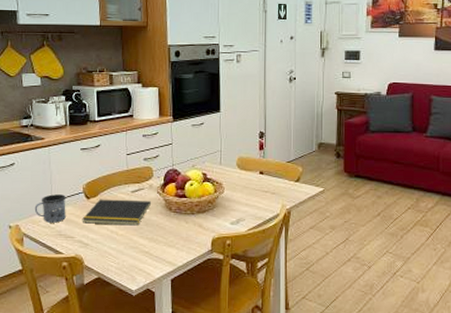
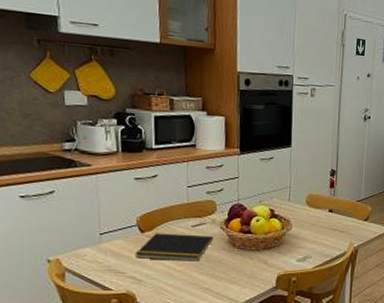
mug: present [34,194,66,223] -> none [78,226,117,257]

